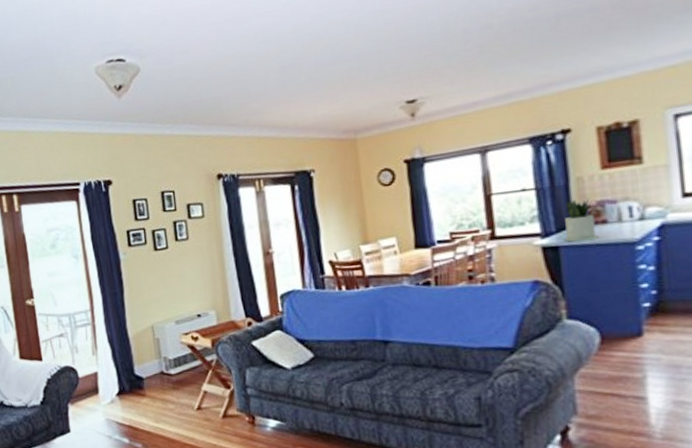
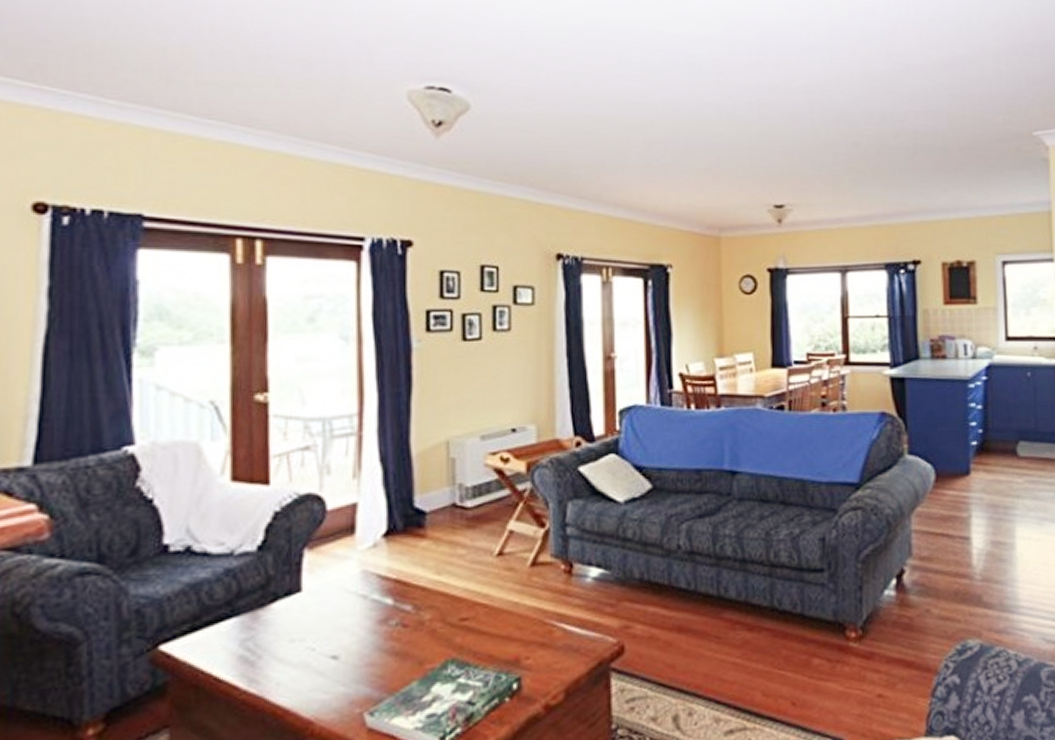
planter: present [564,199,598,242] -> none [909,331,938,375]

